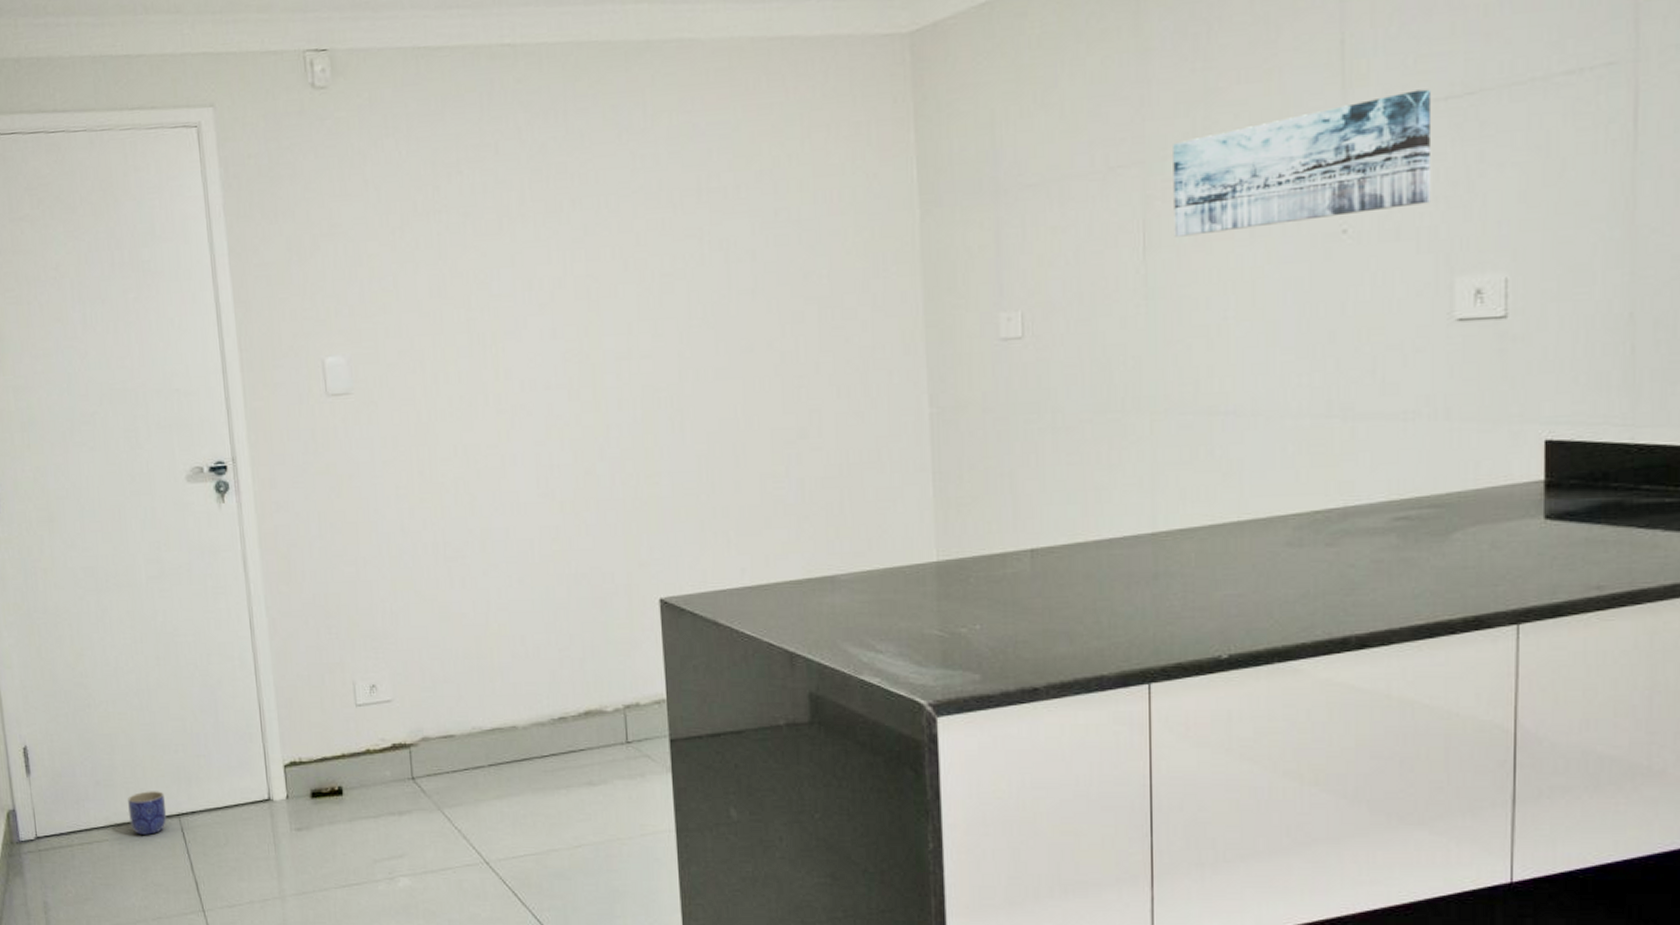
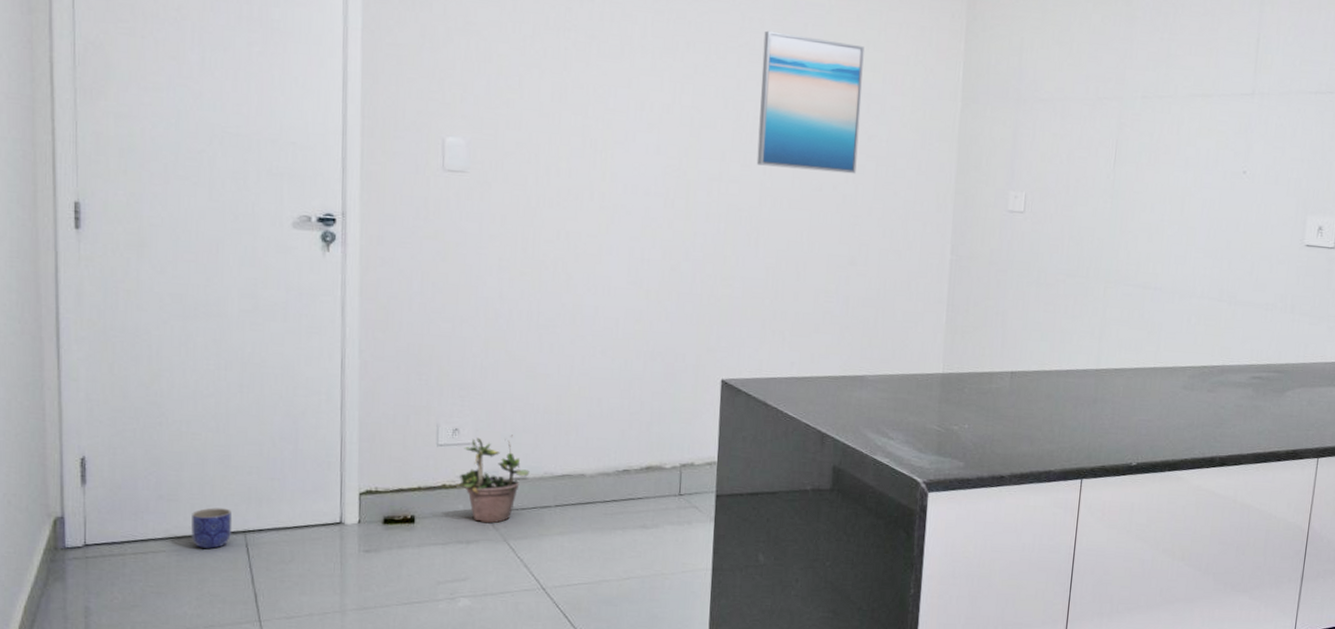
potted plant: none [380,687,456,791] -> present [455,435,530,524]
wall art: none [661,162,794,332] -> present [756,30,865,174]
wall art: present [1173,89,1430,237] -> none [1136,83,1307,163]

